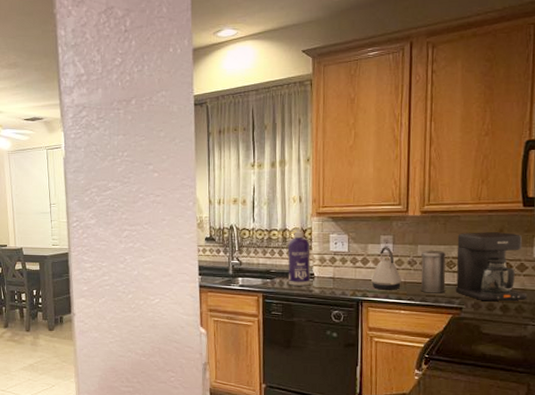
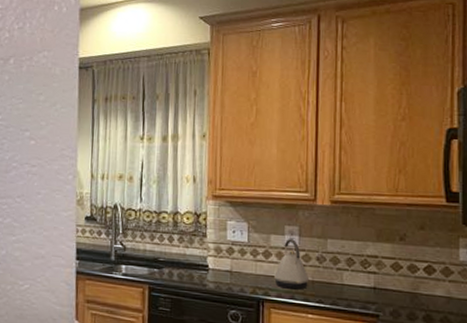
spray bottle: present [287,228,311,286] -> none [178,212,205,279]
canister: present [421,251,446,294] -> none [331,246,360,297]
coffee maker: present [455,232,528,302] -> none [370,228,454,310]

